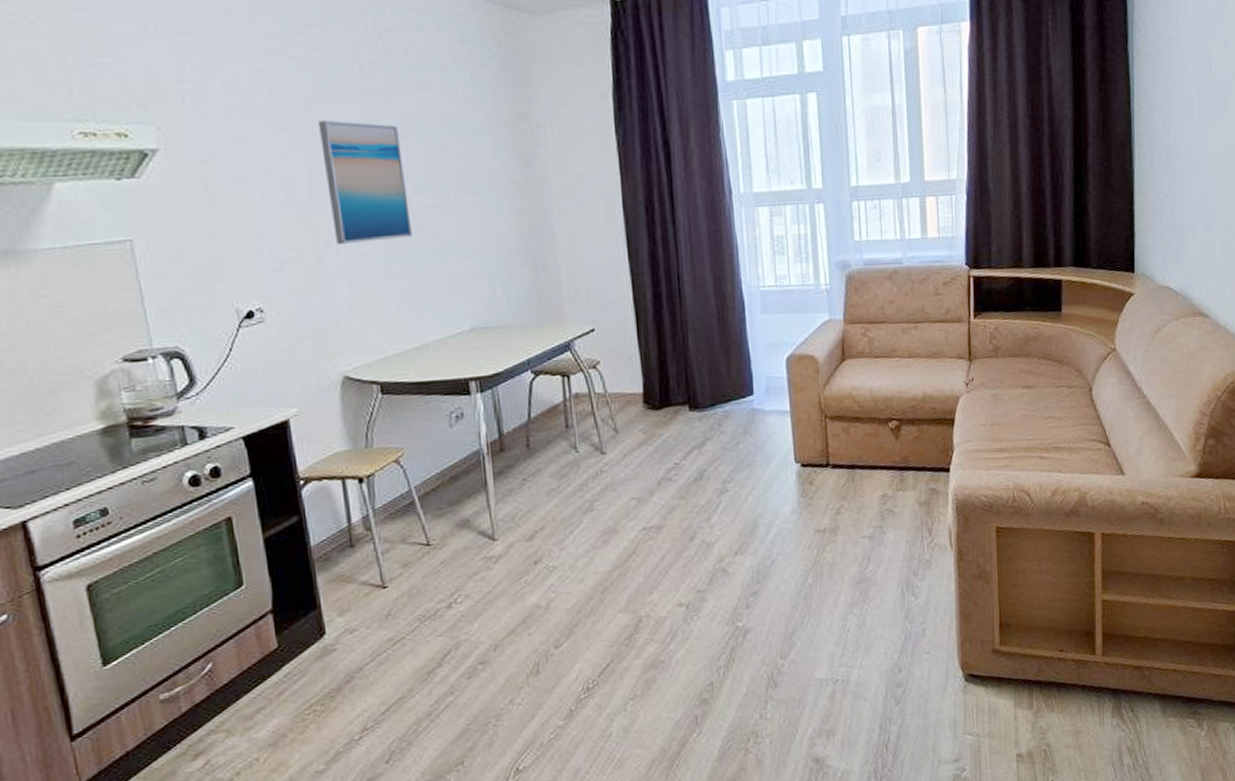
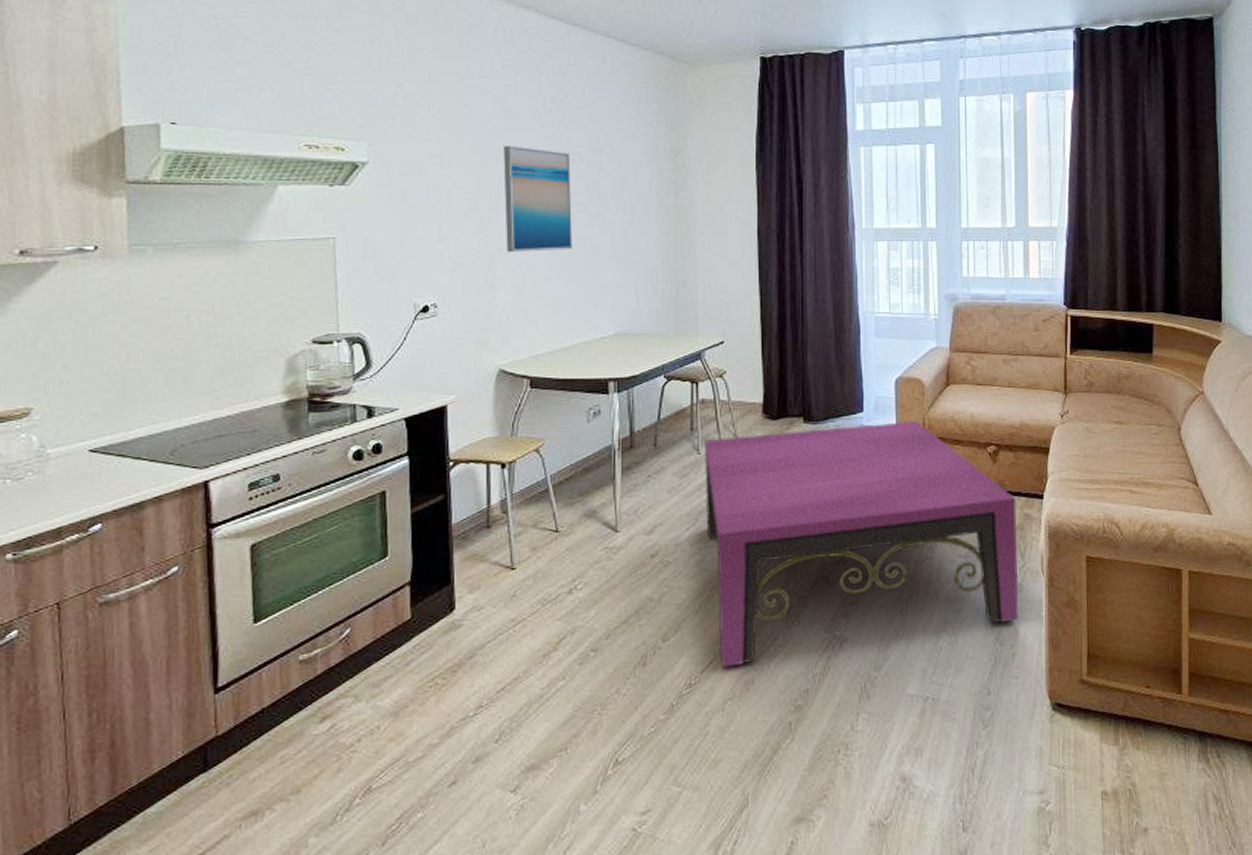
coffee table: none [582,400,927,669] -> present [705,421,1018,668]

